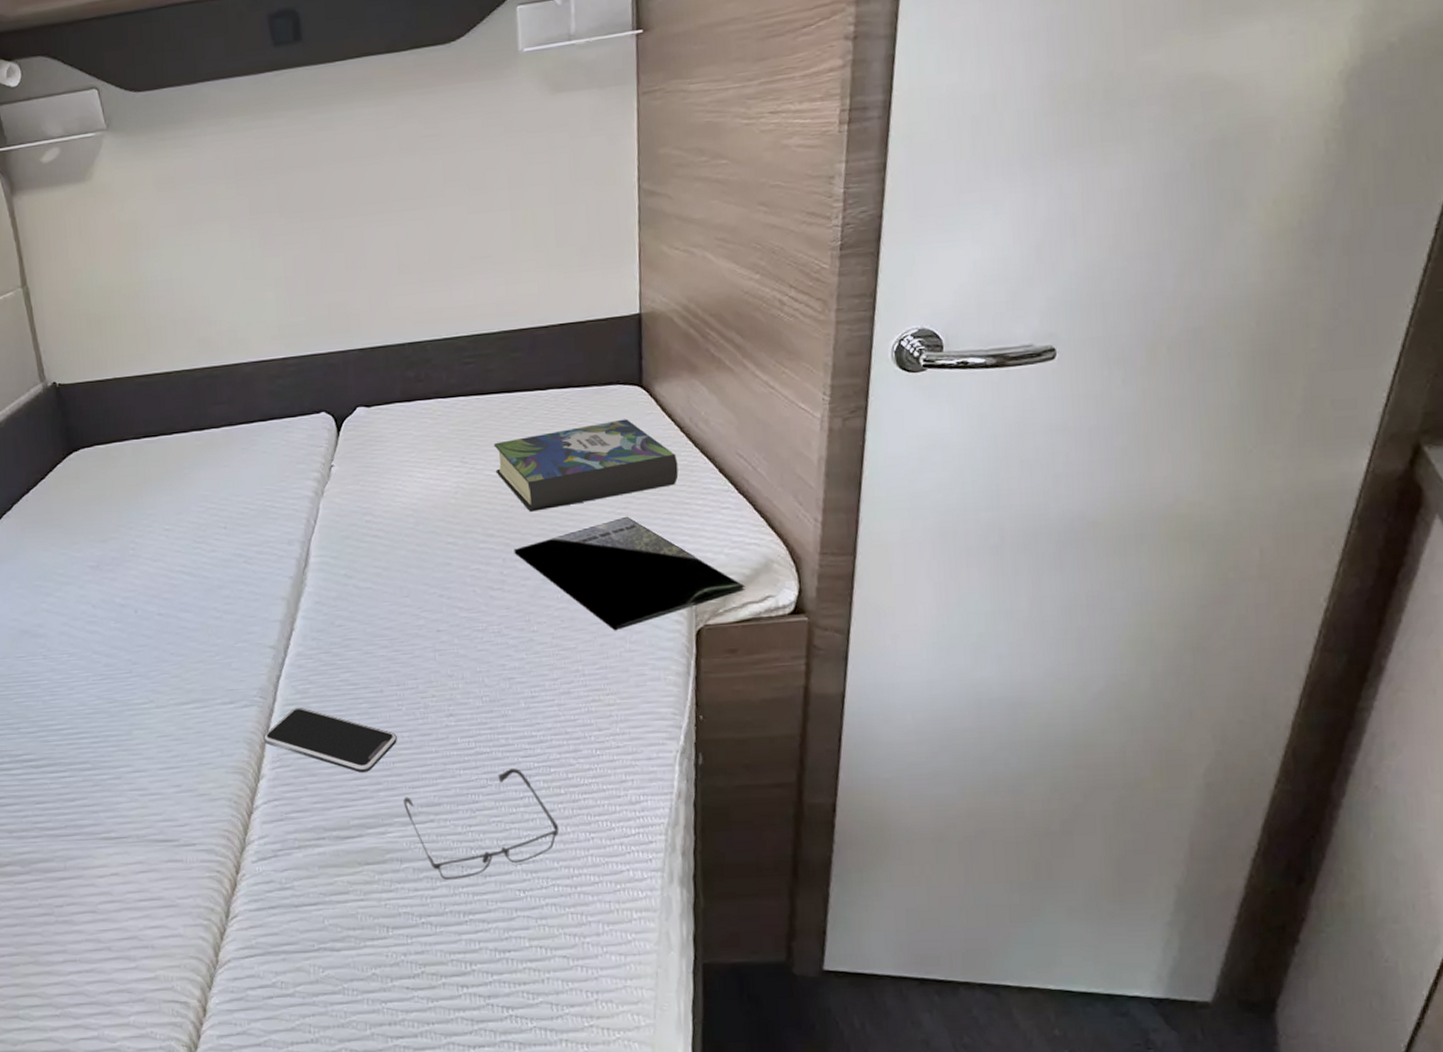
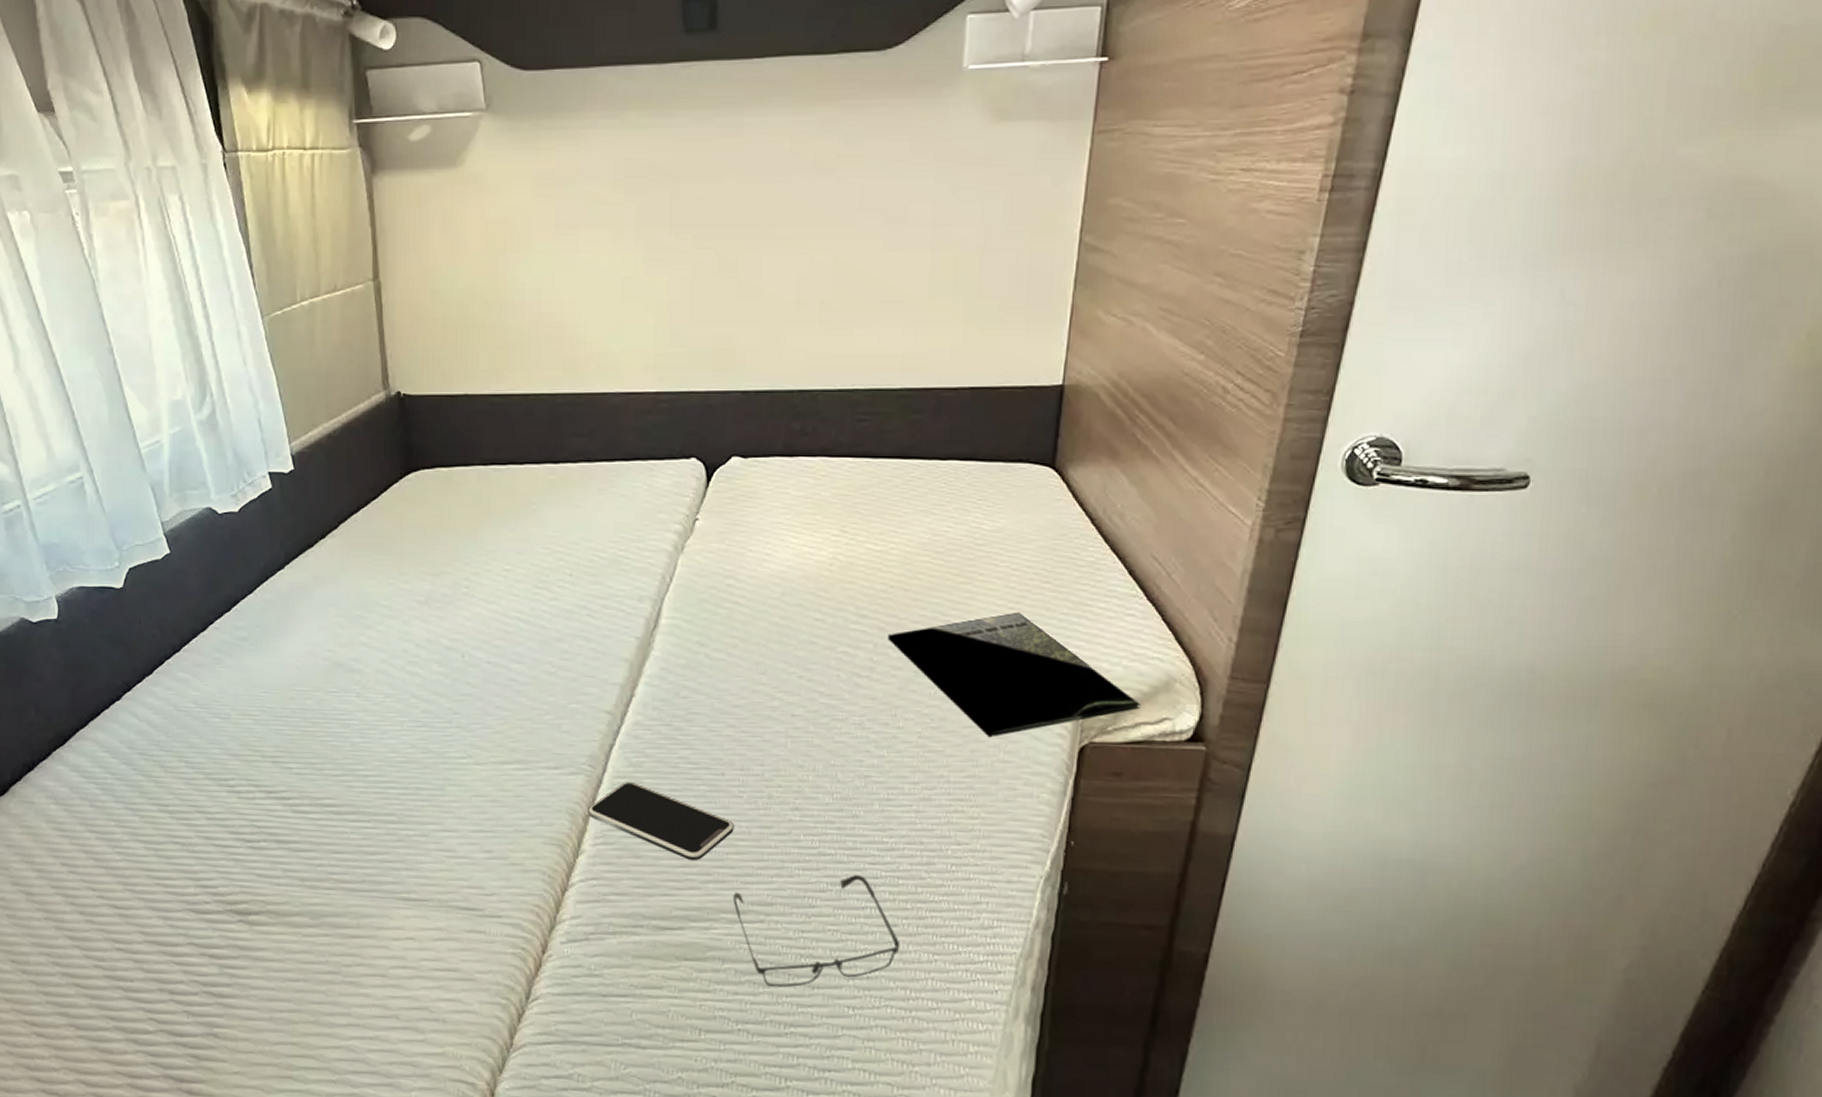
book: present [493,419,679,512] -> none [878,502,1084,595]

